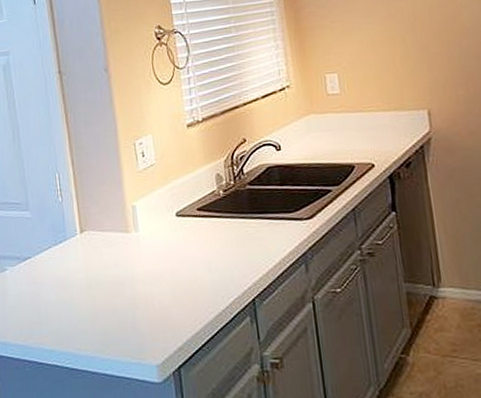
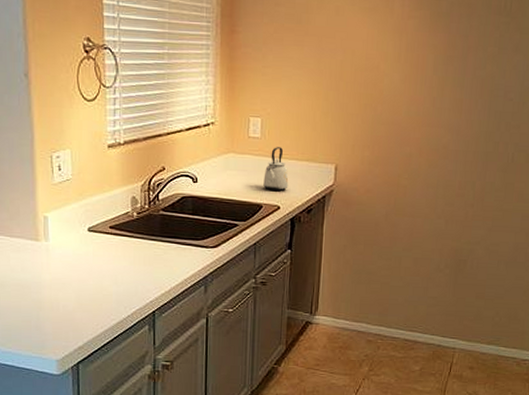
kettle: none [350,100,380,148] -> present [263,147,289,191]

